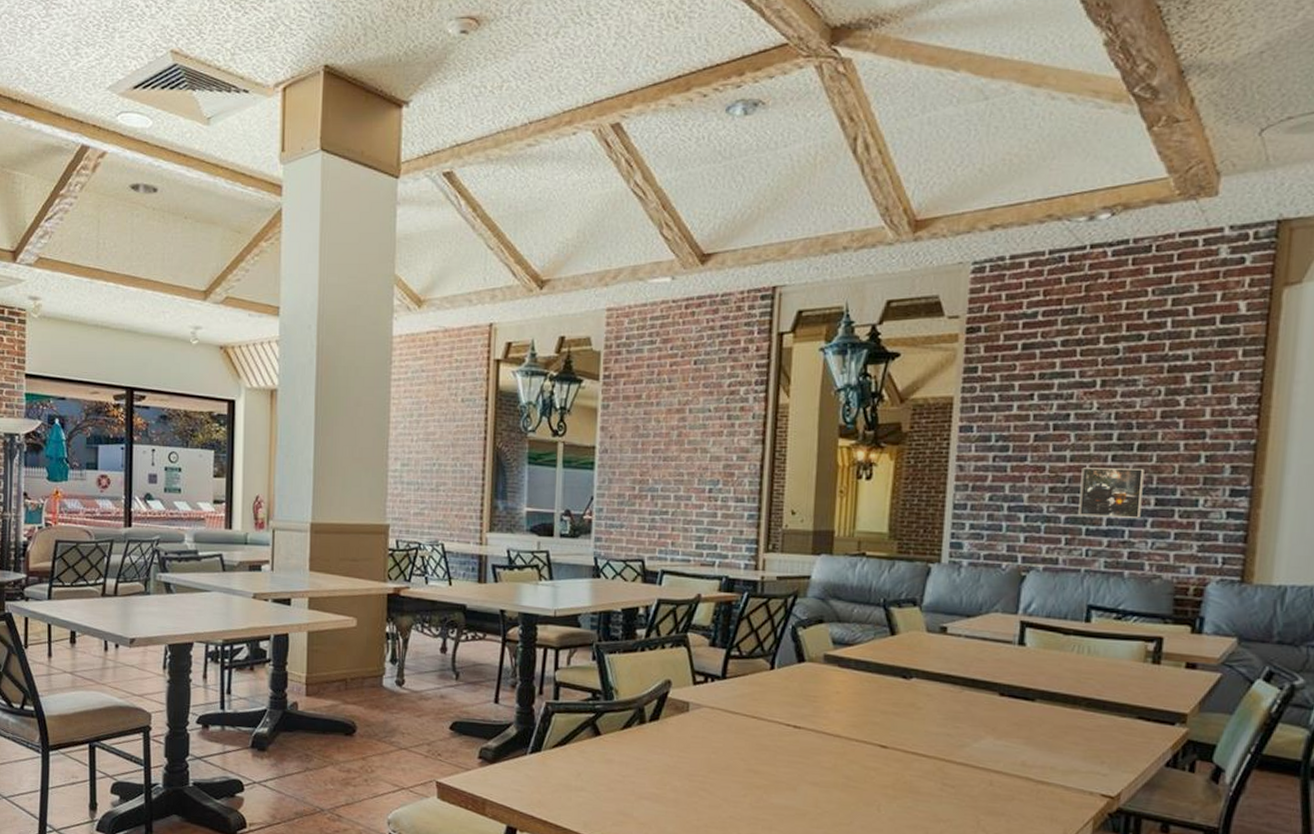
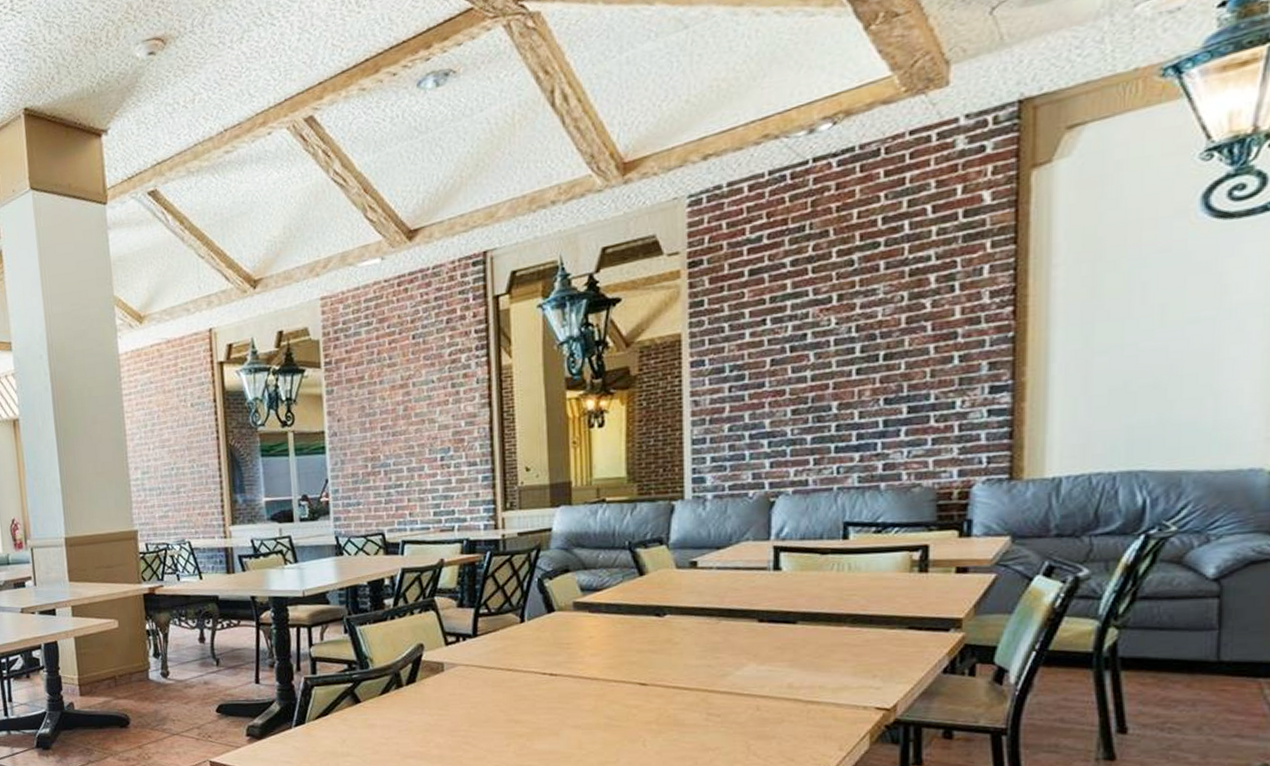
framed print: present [1078,467,1145,518] -> none [825,377,893,435]

